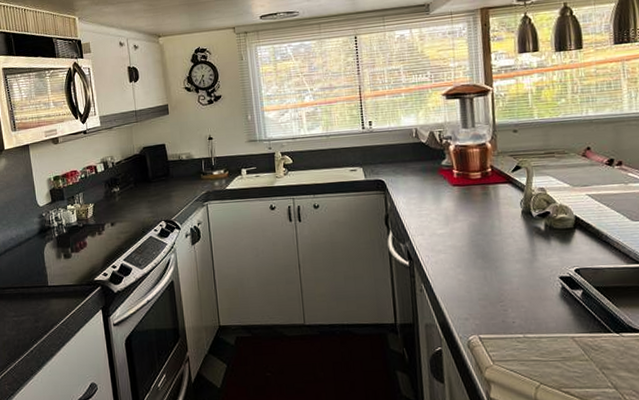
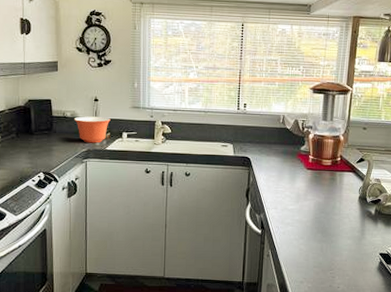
mixing bowl: none [189,155,227,185] -> present [74,116,111,143]

